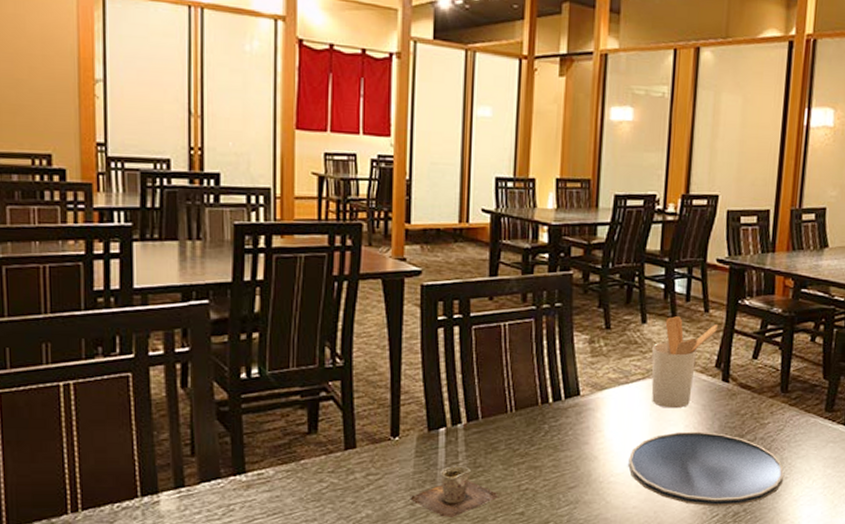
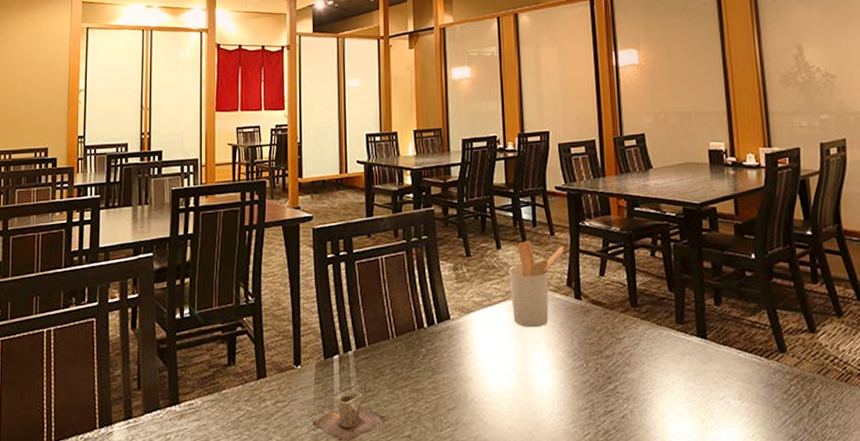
plate: present [628,431,785,507] -> none [499,349,648,425]

